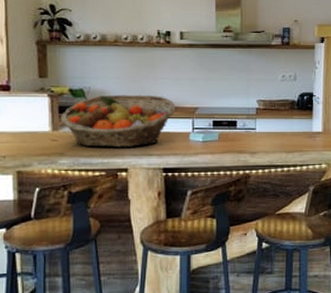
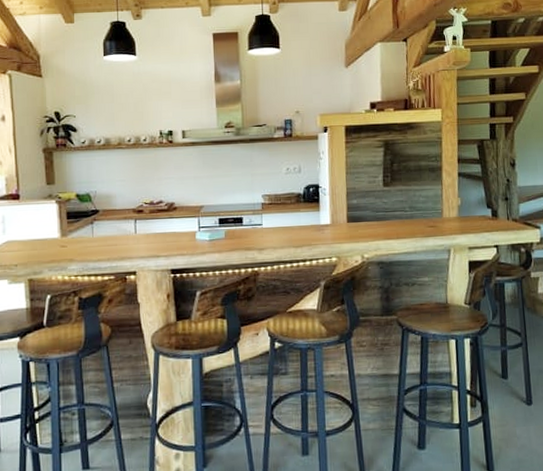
fruit basket: present [60,94,176,147] -> none [68,195,181,251]

